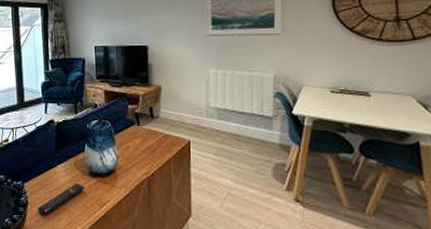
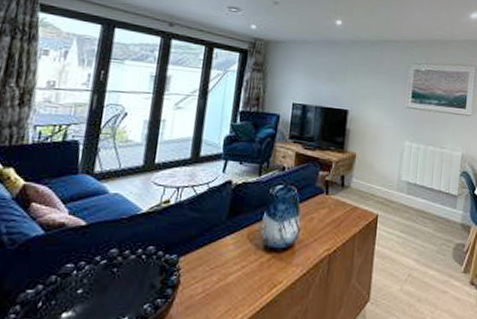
remote control: present [37,182,85,215] -> none [190,258,256,300]

